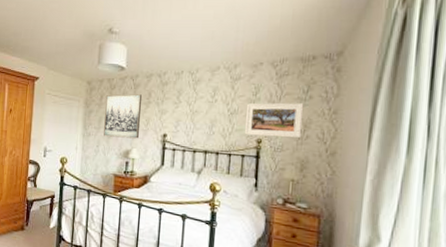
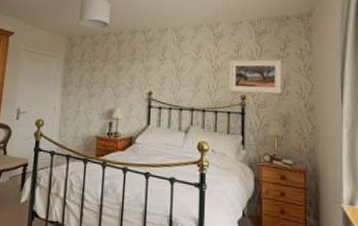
wall art: present [104,94,142,139] -> none [85,50,126,97]

